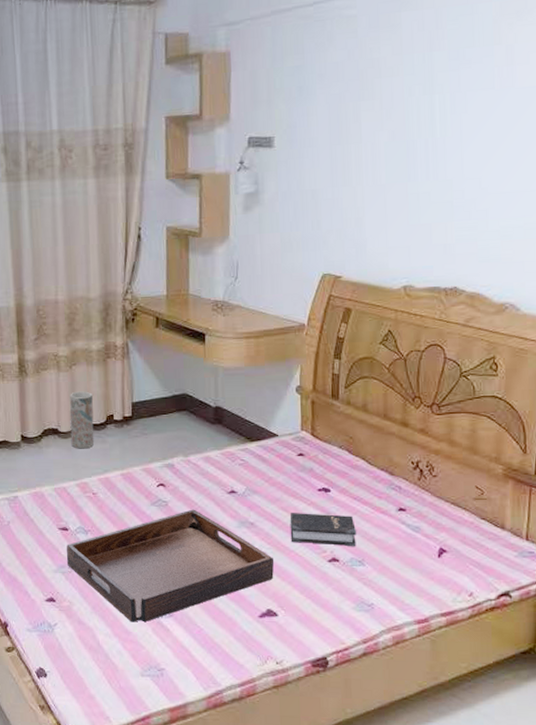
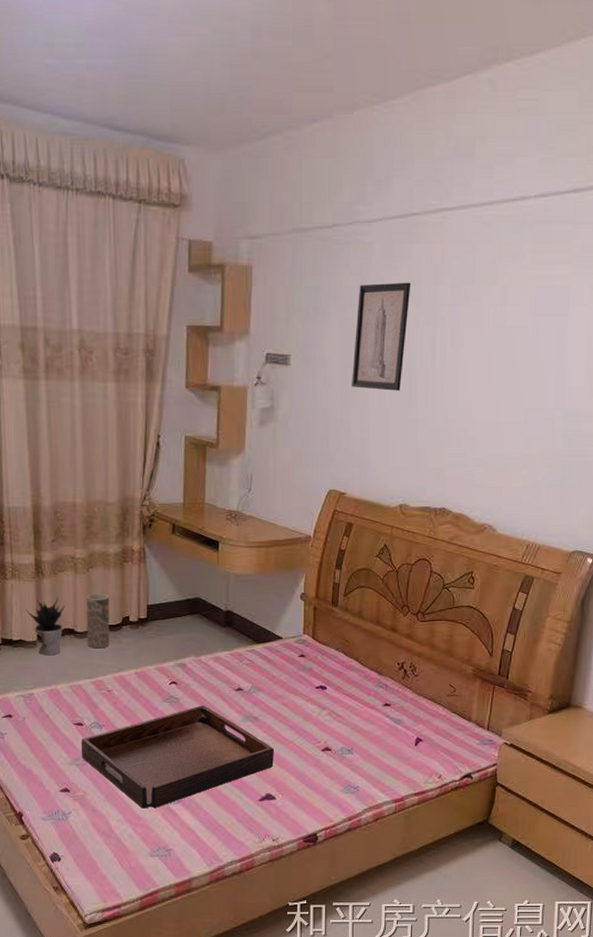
potted plant: none [10,396,49,457] -> present [26,597,66,656]
hardback book: present [290,513,356,546] -> none [290,708,347,737]
wall art: none [342,51,403,166] -> present [352,282,411,391]

